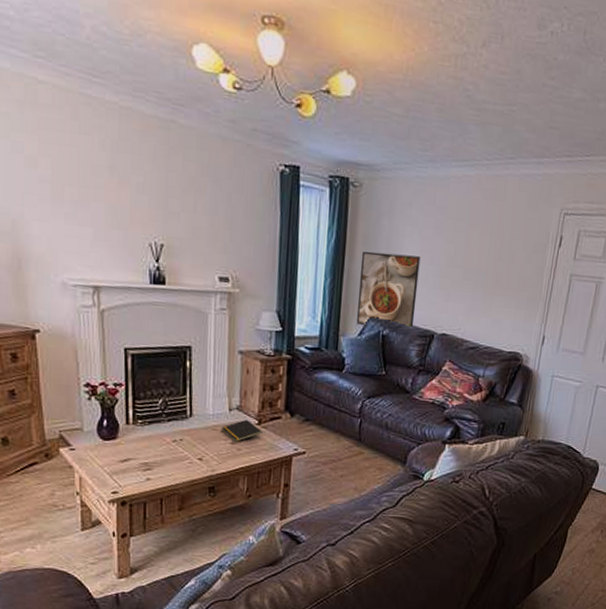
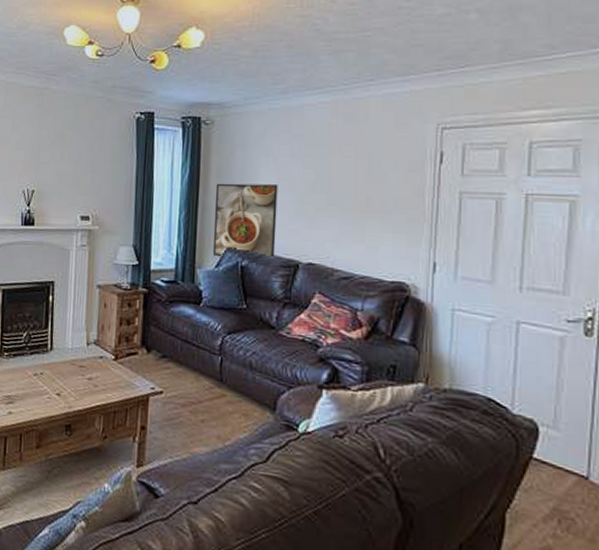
notepad: present [222,420,262,442] -> none [79,355,119,378]

